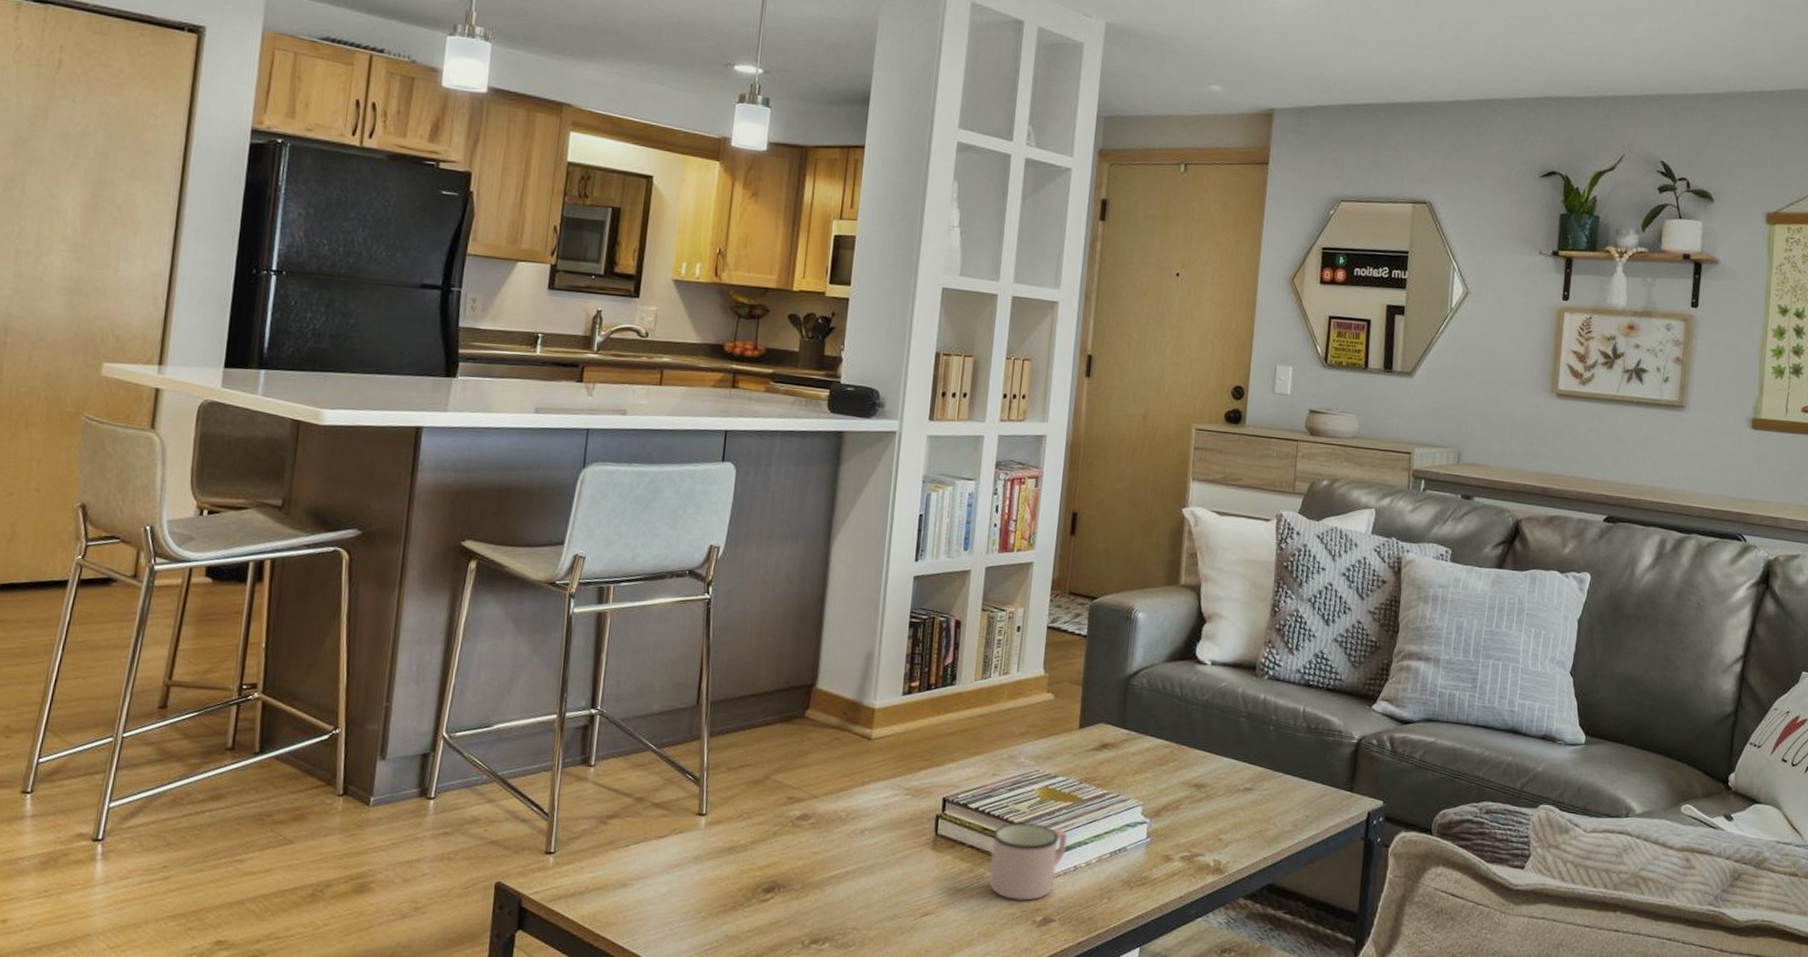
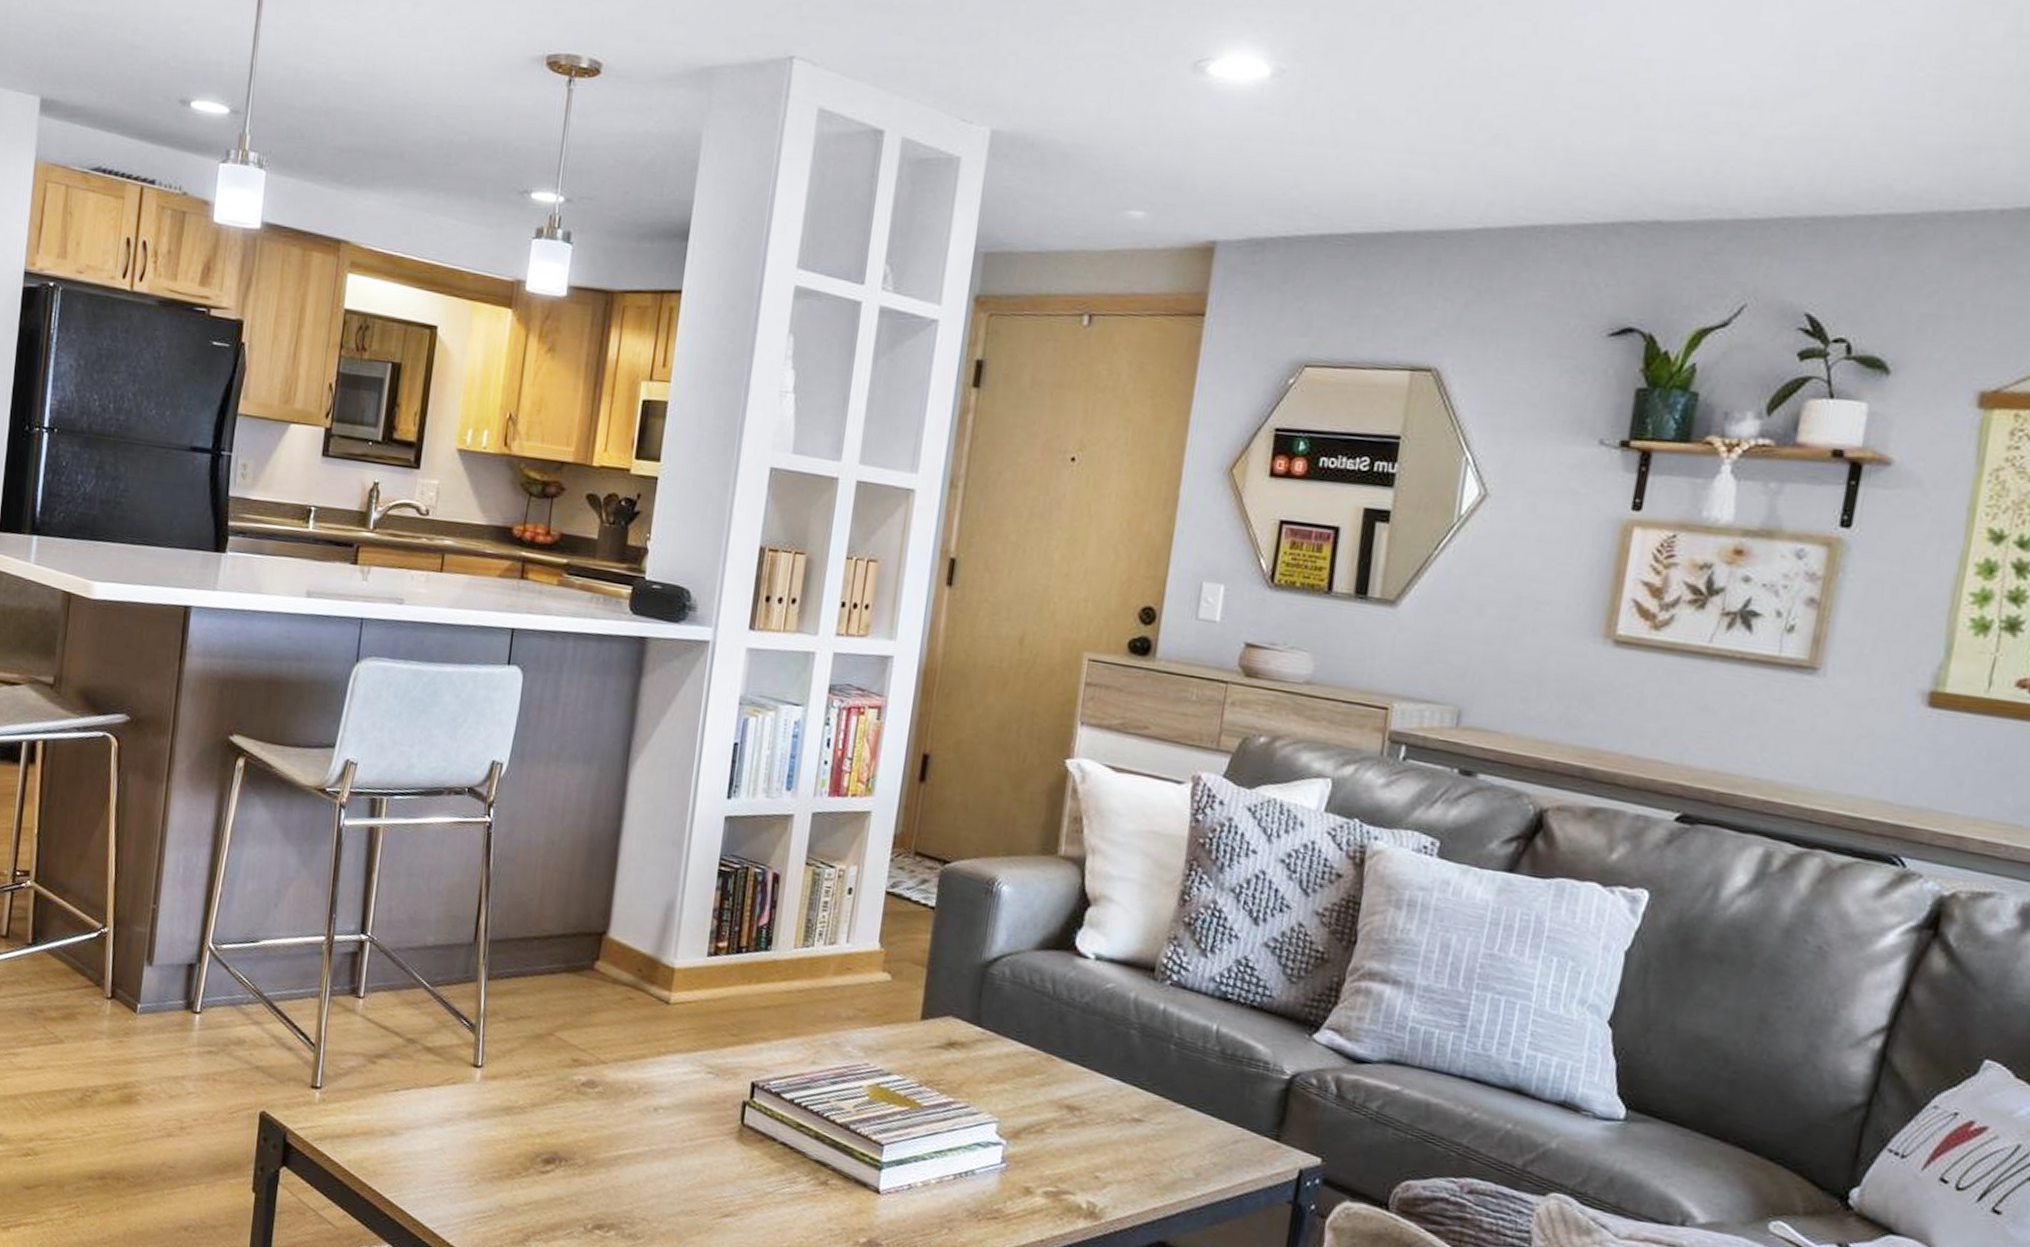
mug: present [989,822,1068,902] -> none [803,1121,902,1217]

